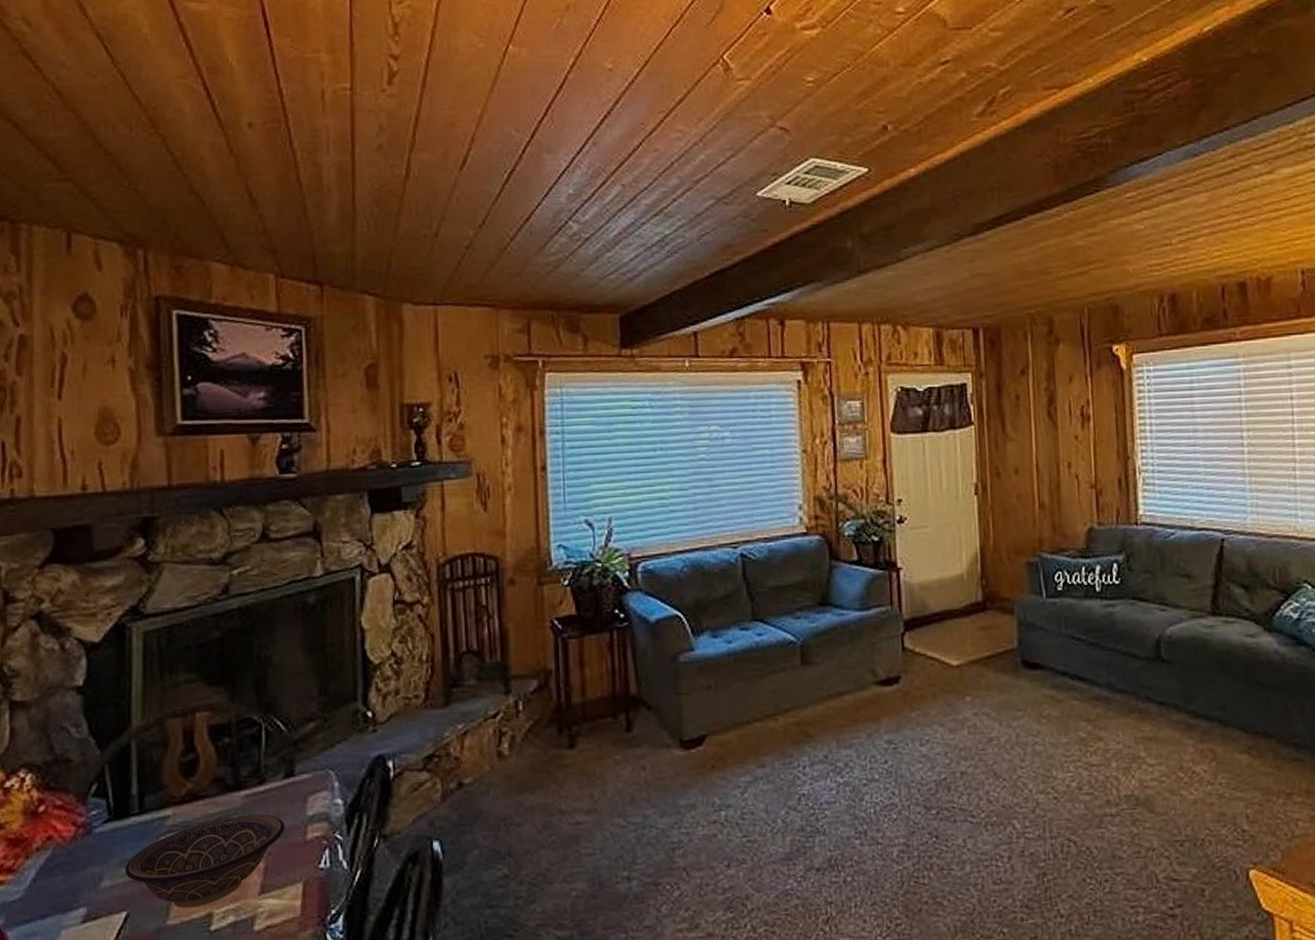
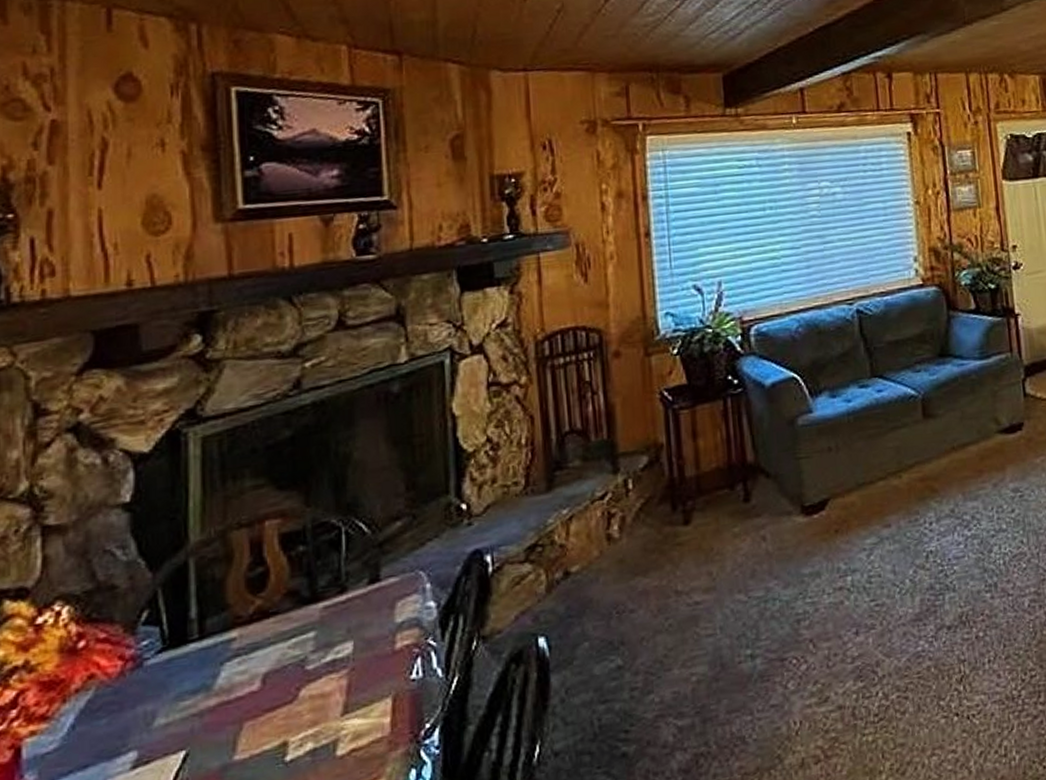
decorative bowl: present [124,814,286,908] -> none [182,626,371,740]

